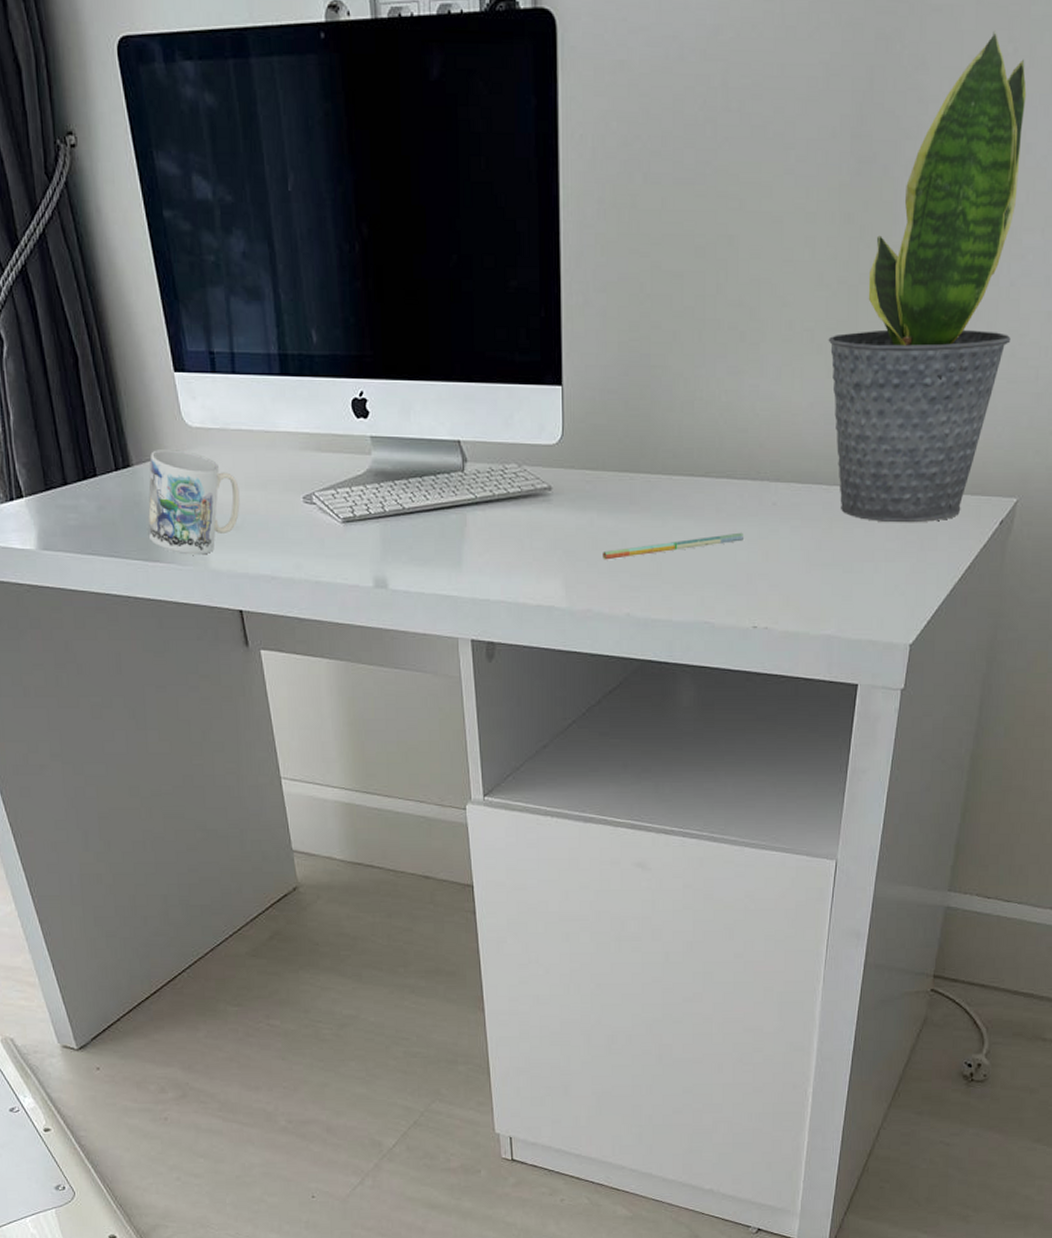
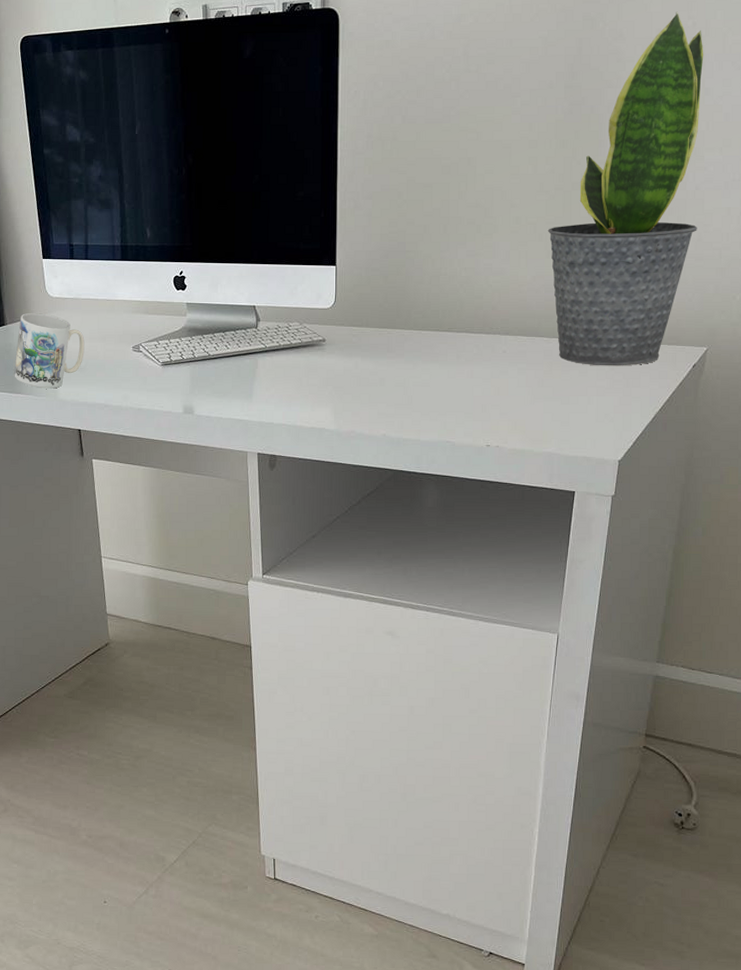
pen: present [603,532,745,560] -> none [365,373,480,394]

